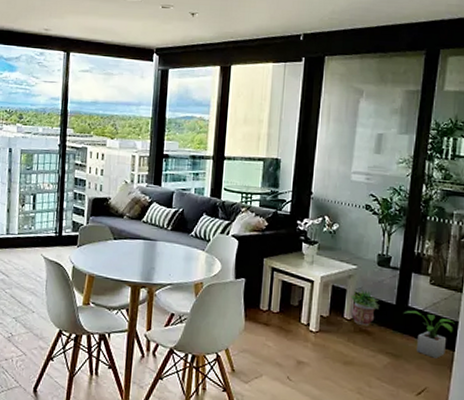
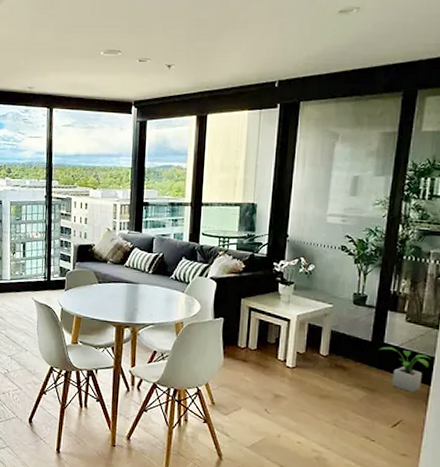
potted plant: present [350,289,380,327] -> none [326,327,356,362]

